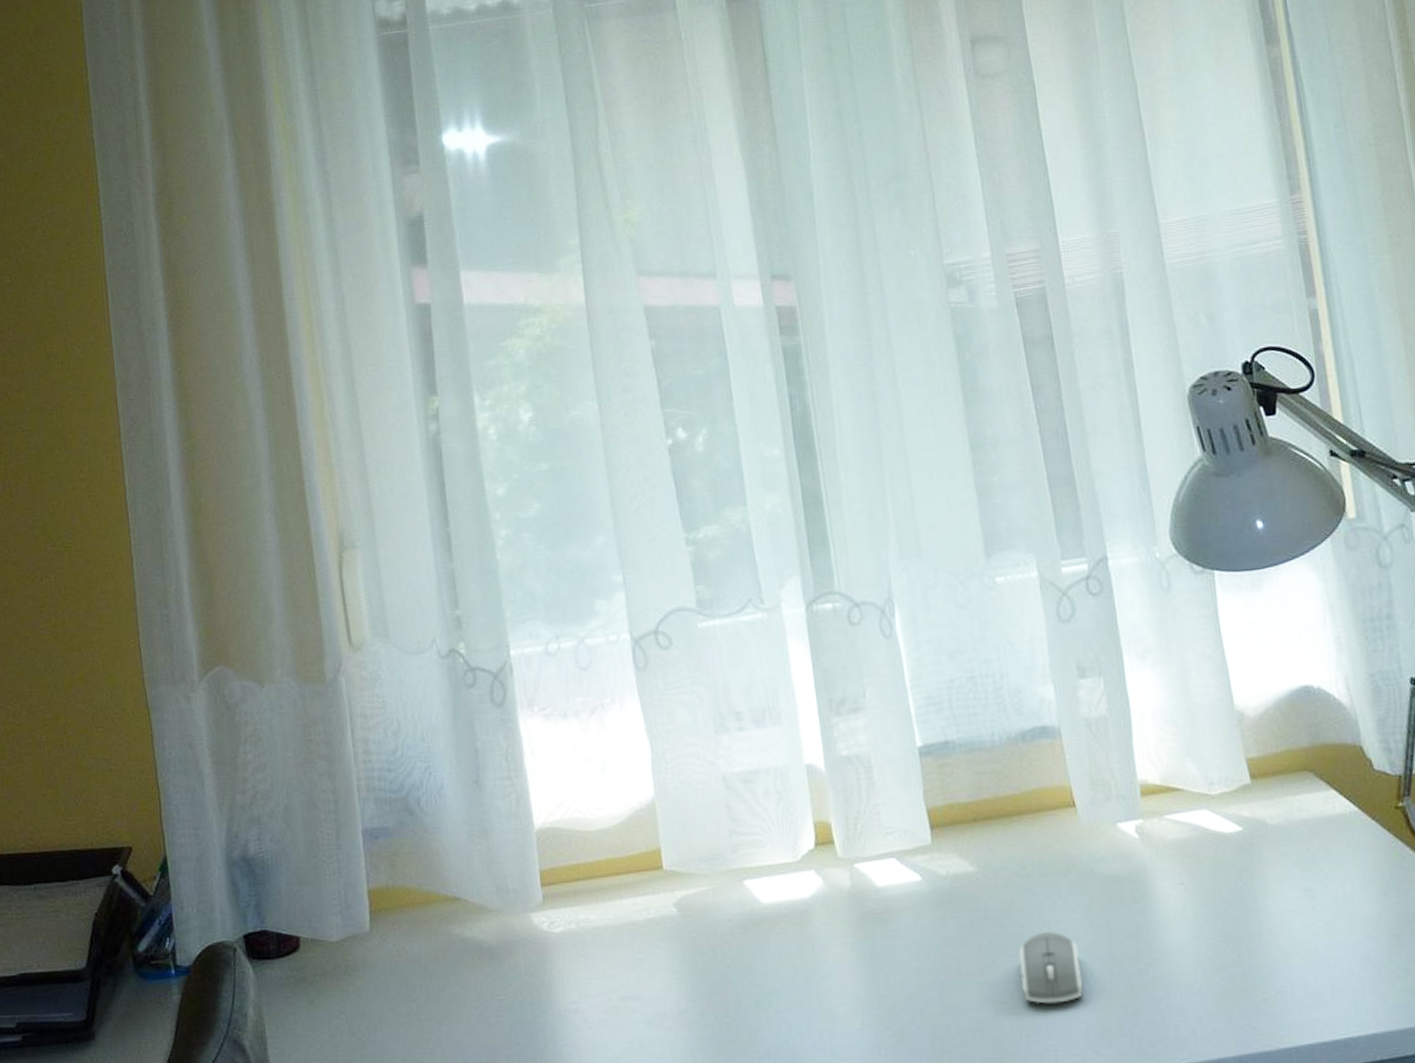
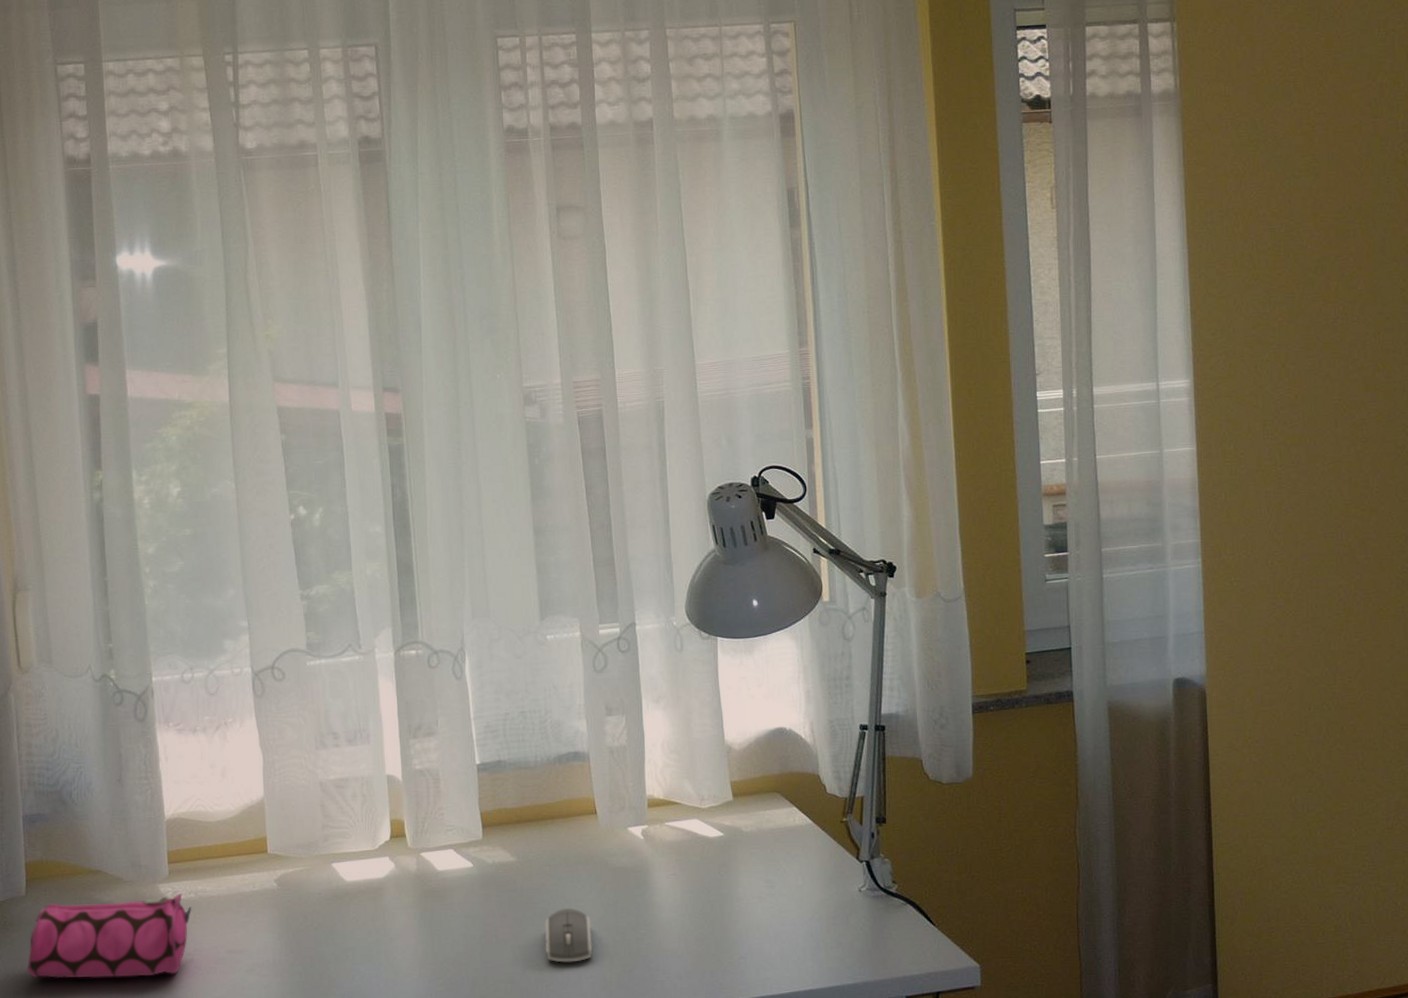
pencil case: none [375,924,573,1038] -> present [27,893,191,979]

